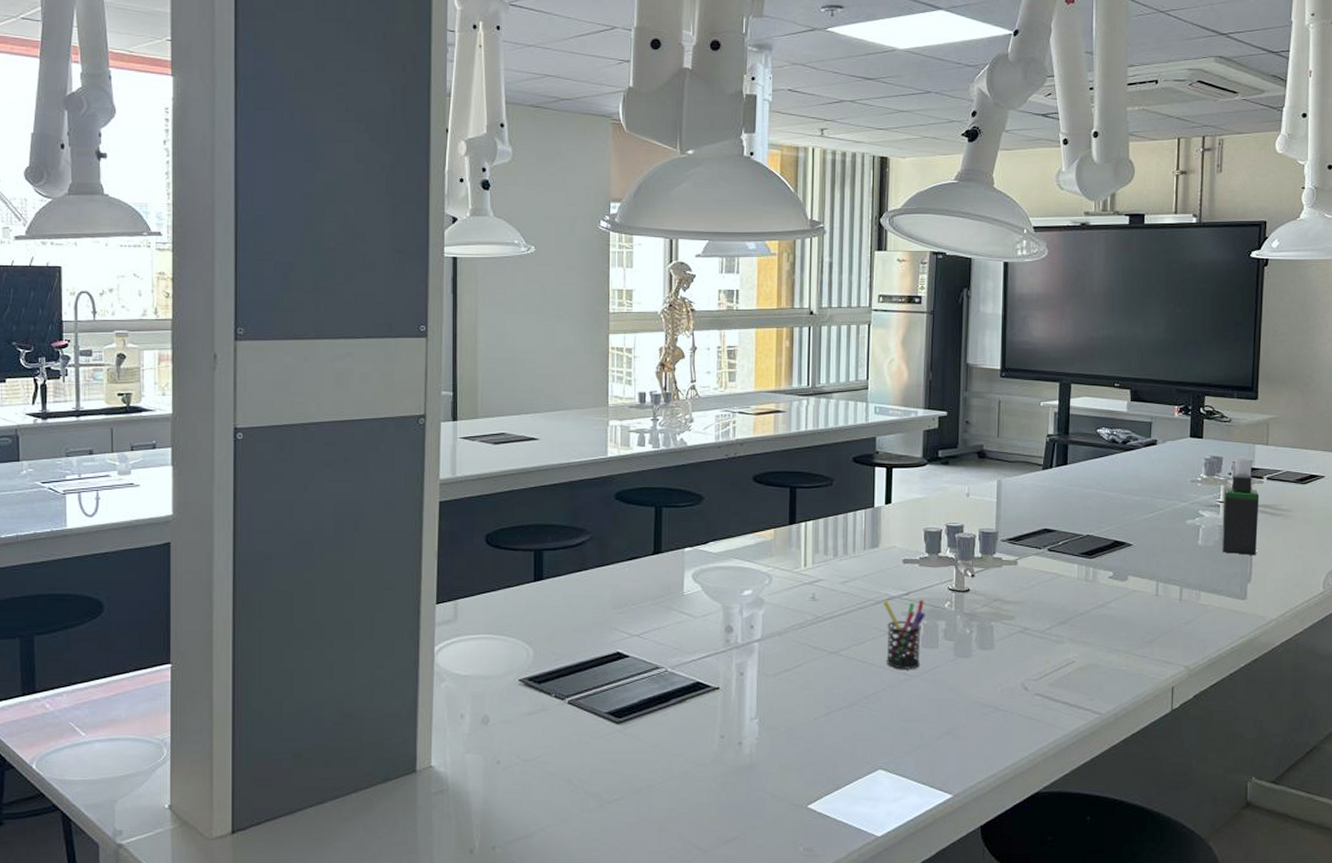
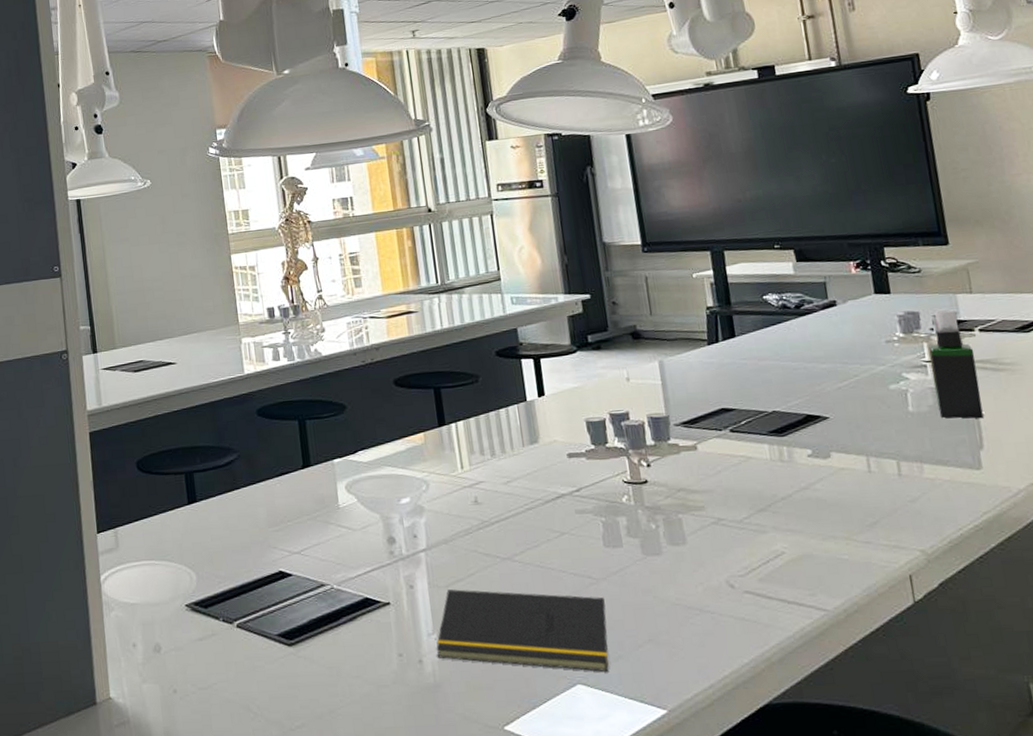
notepad: none [756,678,914,759] -> present [436,589,609,672]
pen holder: present [882,600,926,670] -> none [552,495,605,573]

